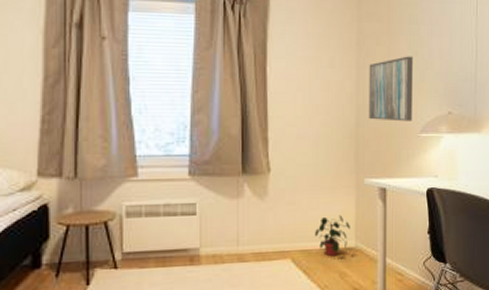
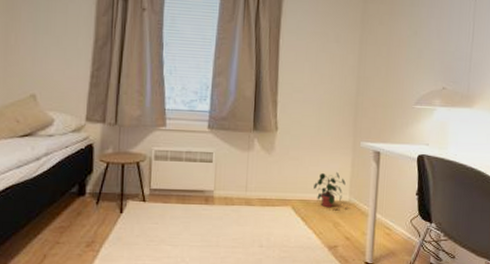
wall art: present [368,56,413,122] -> none [368,35,412,94]

